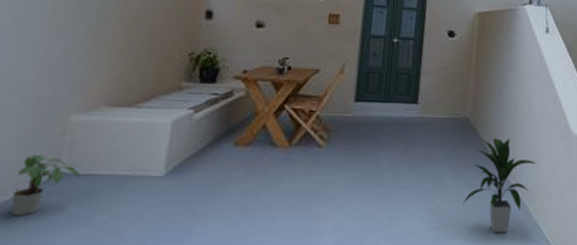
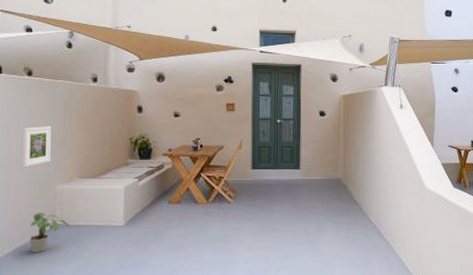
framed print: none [19,30,76,87] -> present [22,126,52,167]
indoor plant: present [462,137,537,233] -> none [340,193,398,265]

